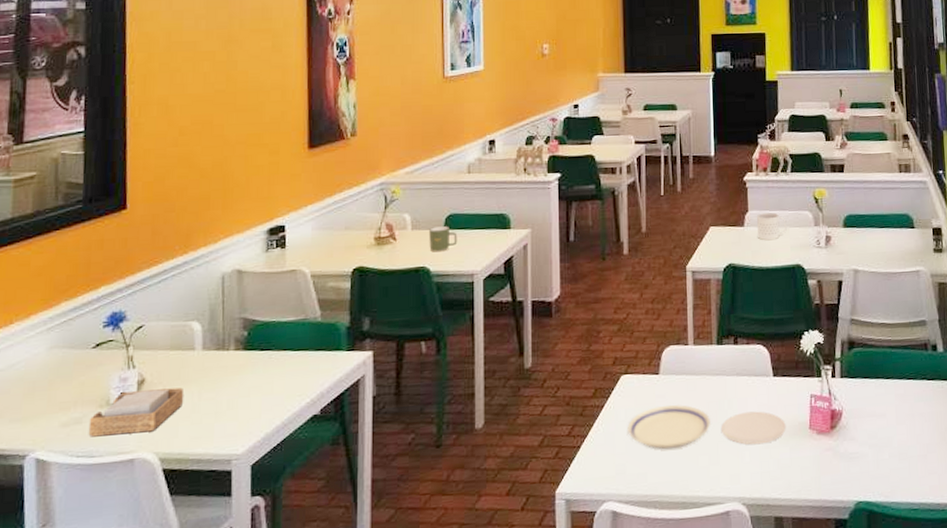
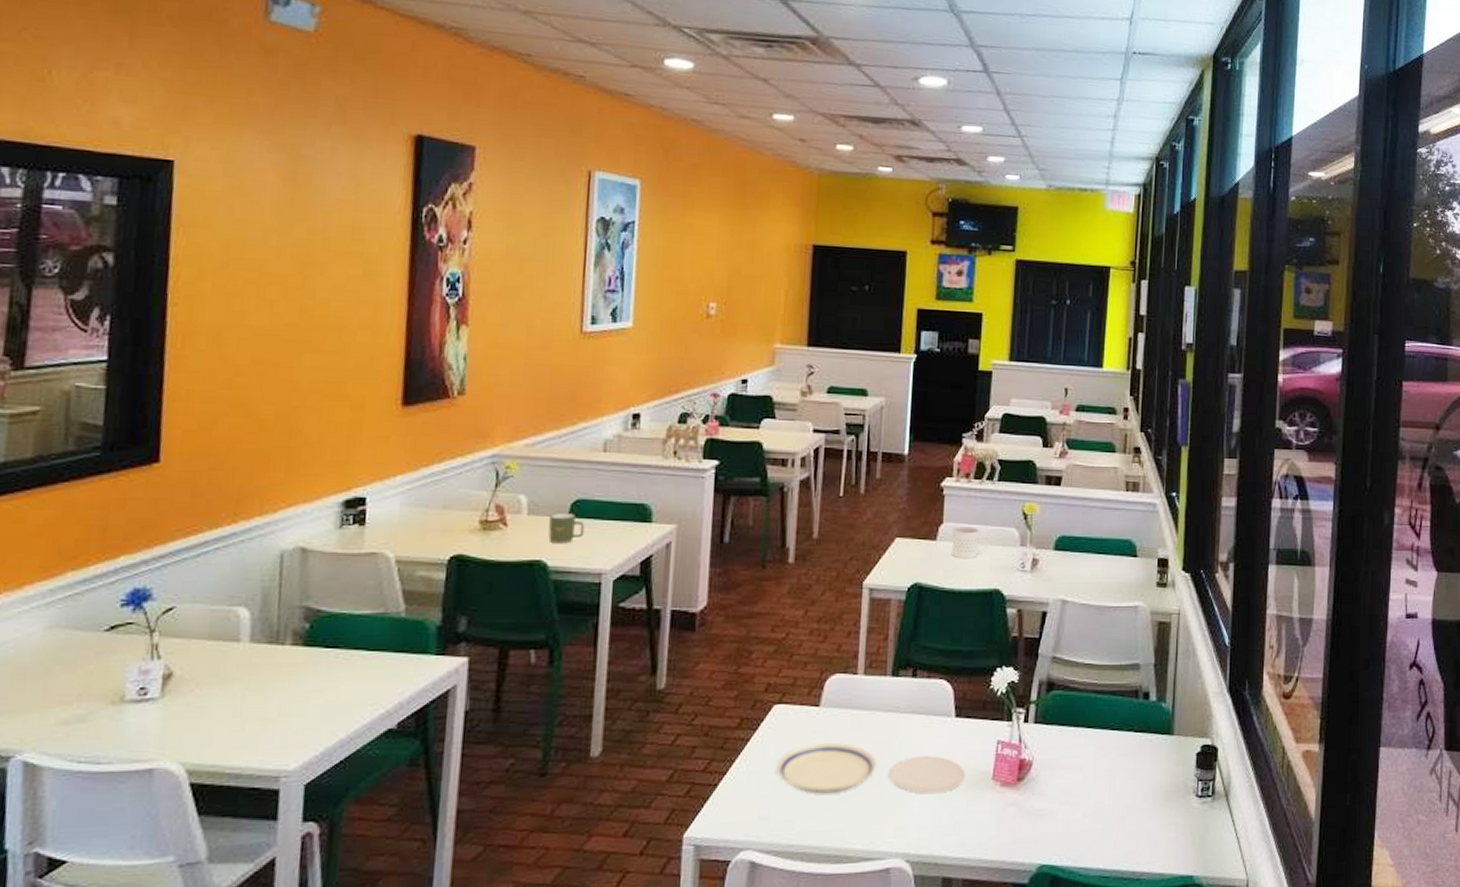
napkin holder: present [88,387,184,437] -> none [94,686,224,740]

